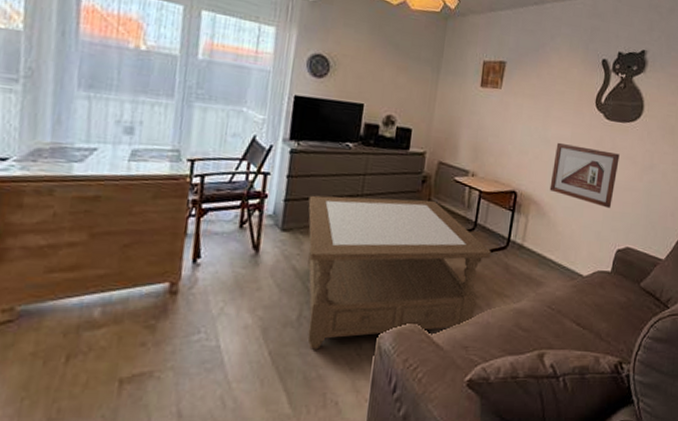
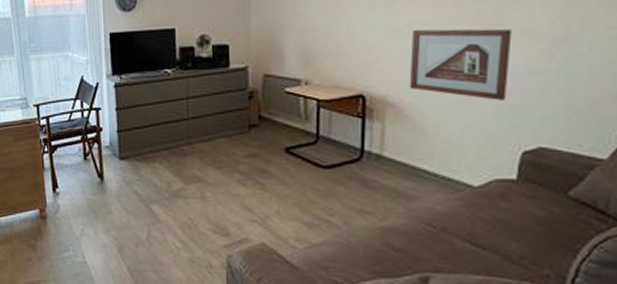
coffee table: present [307,195,491,350] -> none [138,116,342,267]

